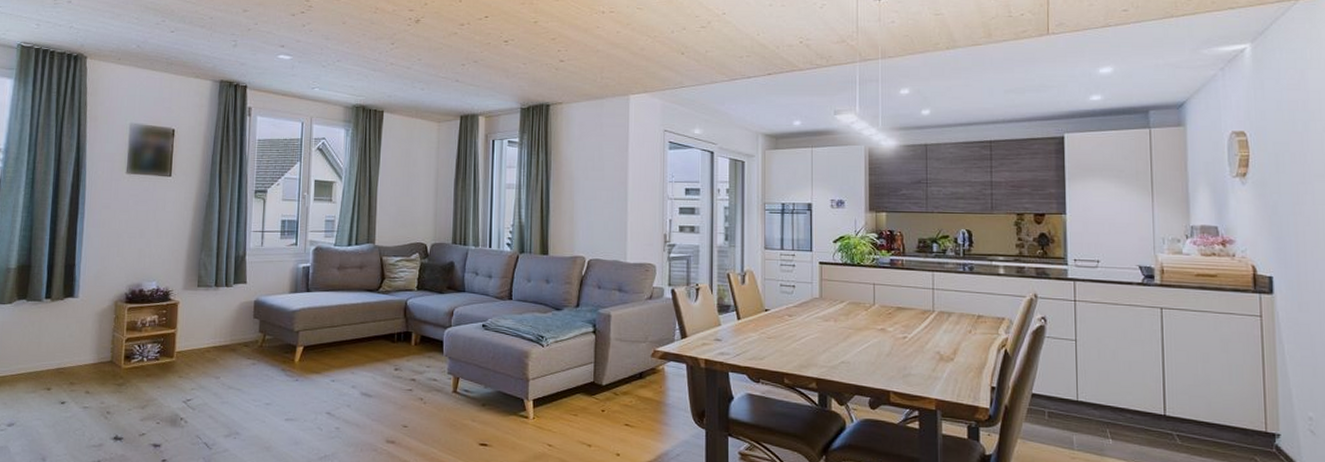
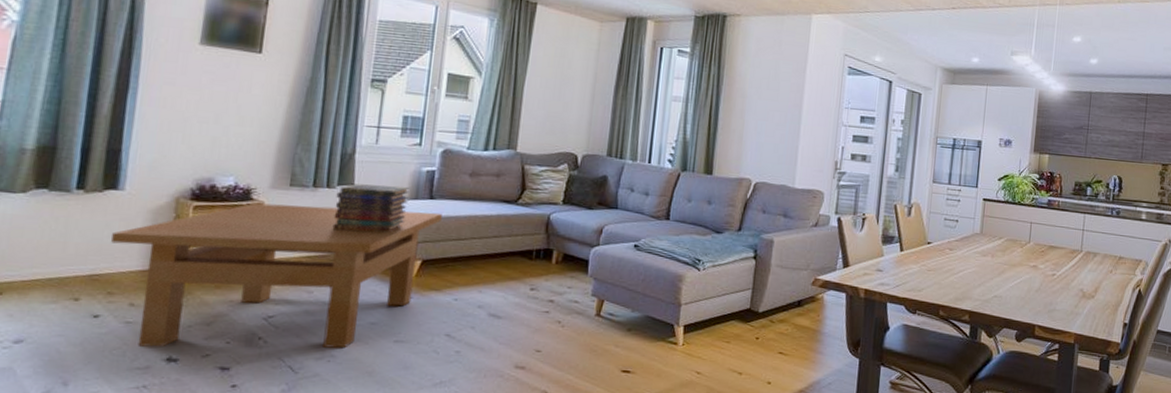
table: none [71,302,317,428] -> present [111,203,442,349]
book stack: none [232,281,290,323] -> present [332,184,410,233]

